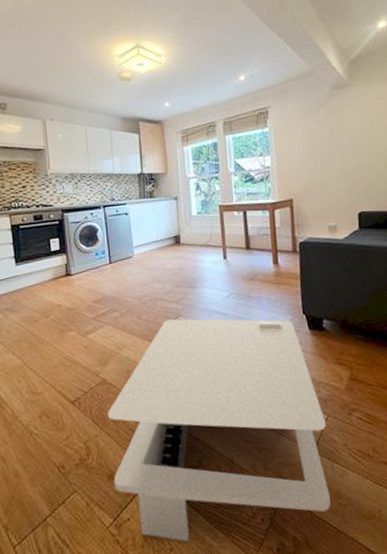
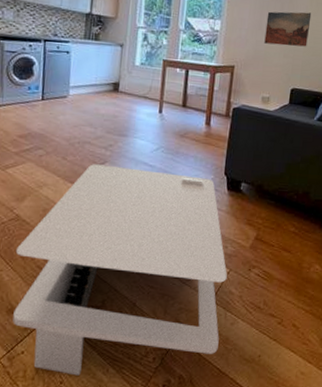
wall art: none [317,130,367,171] -> present [264,11,312,47]

